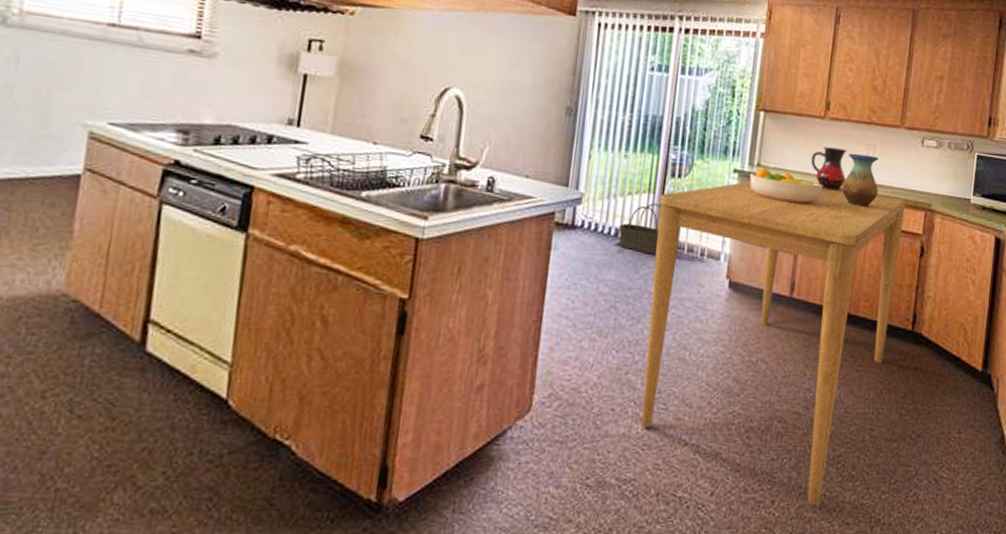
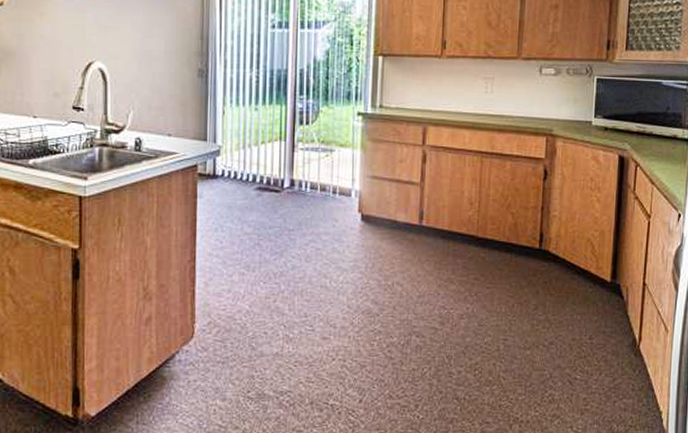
basket: present [618,203,661,255] -> none [255,150,293,196]
dining table: present [641,181,906,505] -> none [291,122,527,407]
fruit bowl: present [749,167,823,204] -> none [372,108,444,139]
pitcher: present [811,146,847,191] -> none [431,84,465,124]
vase: present [841,153,878,208] -> none [462,87,498,138]

